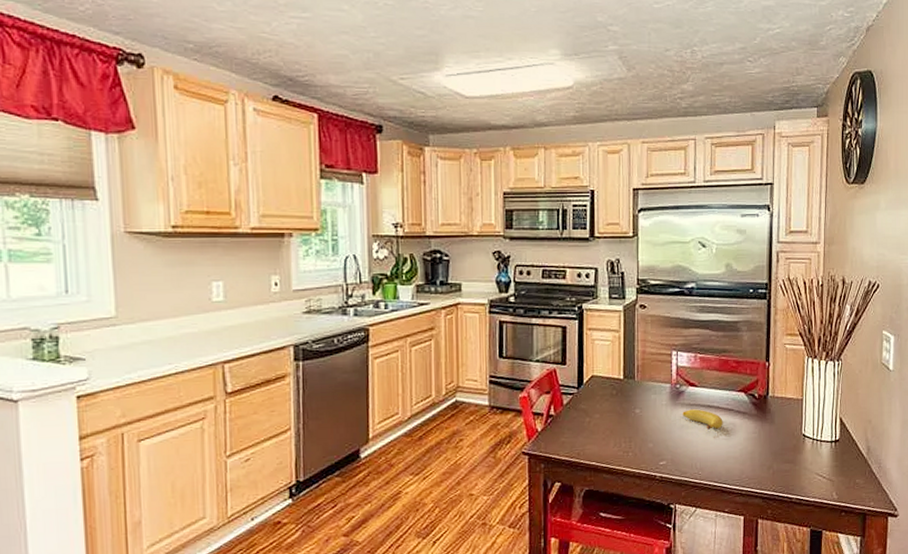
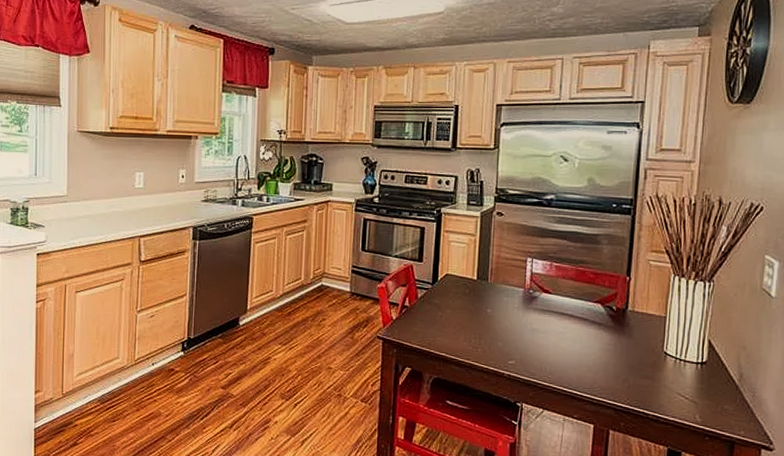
banana: present [682,409,723,430] -> none [534,315,577,337]

